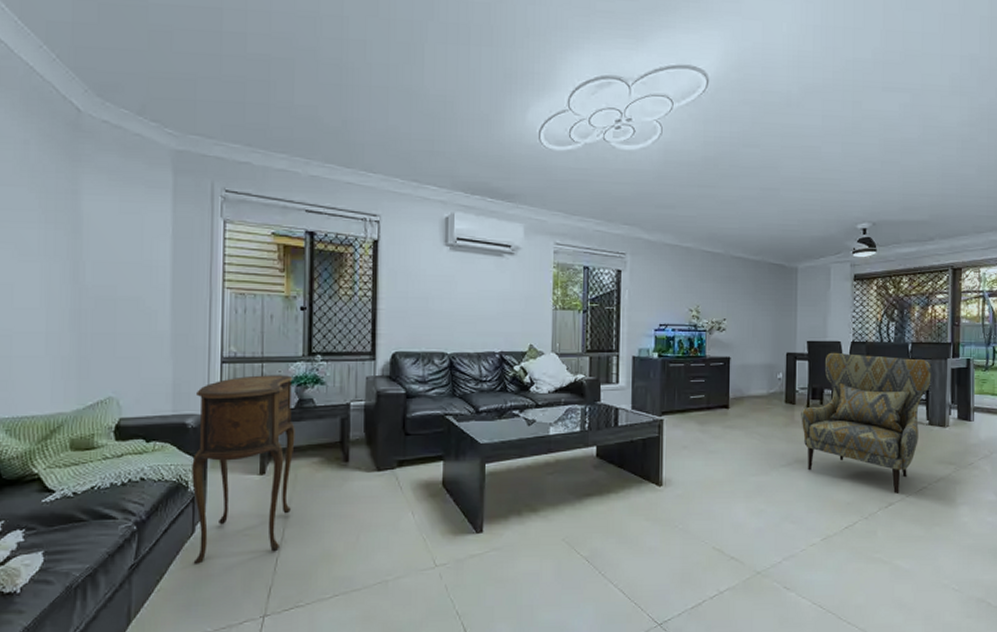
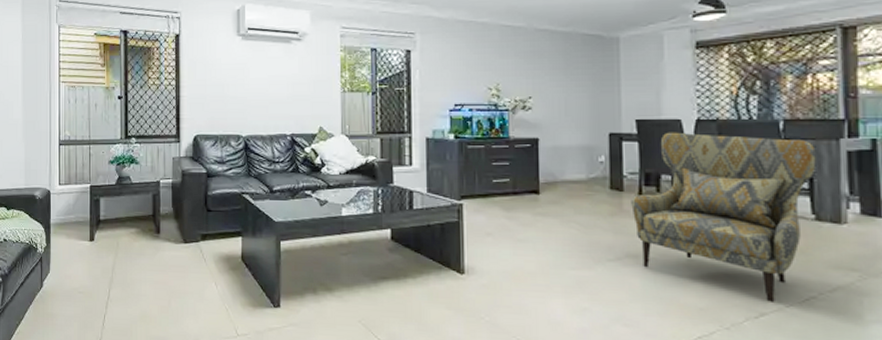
side table: present [192,375,295,564] -> none [40,155,116,314]

